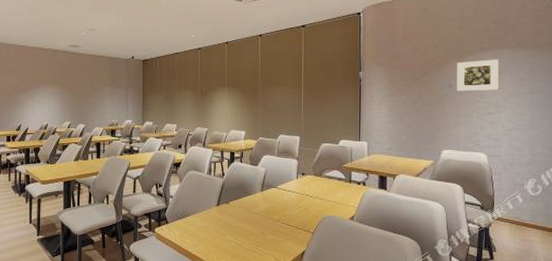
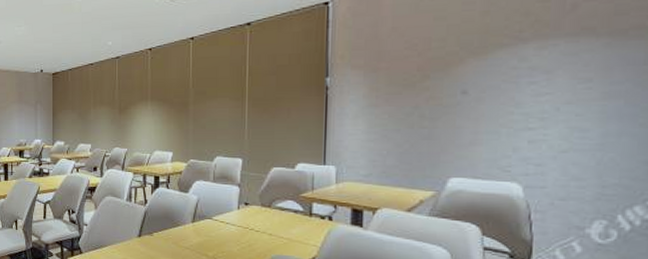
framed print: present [457,59,499,92] -> none [475,53,548,100]

